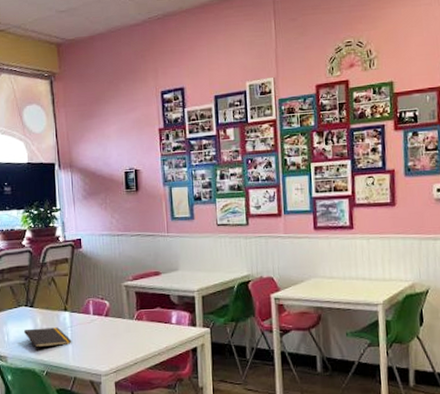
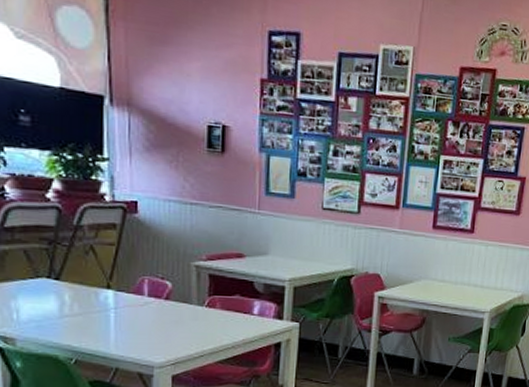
notepad: present [23,327,72,352] -> none [42,306,116,335]

